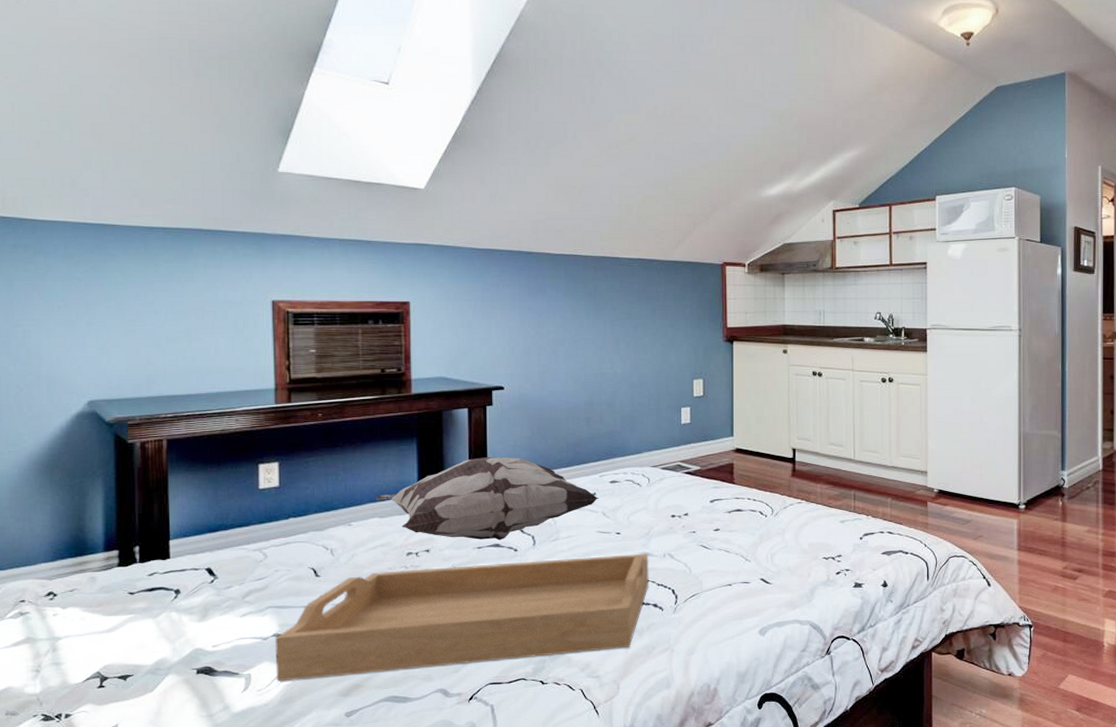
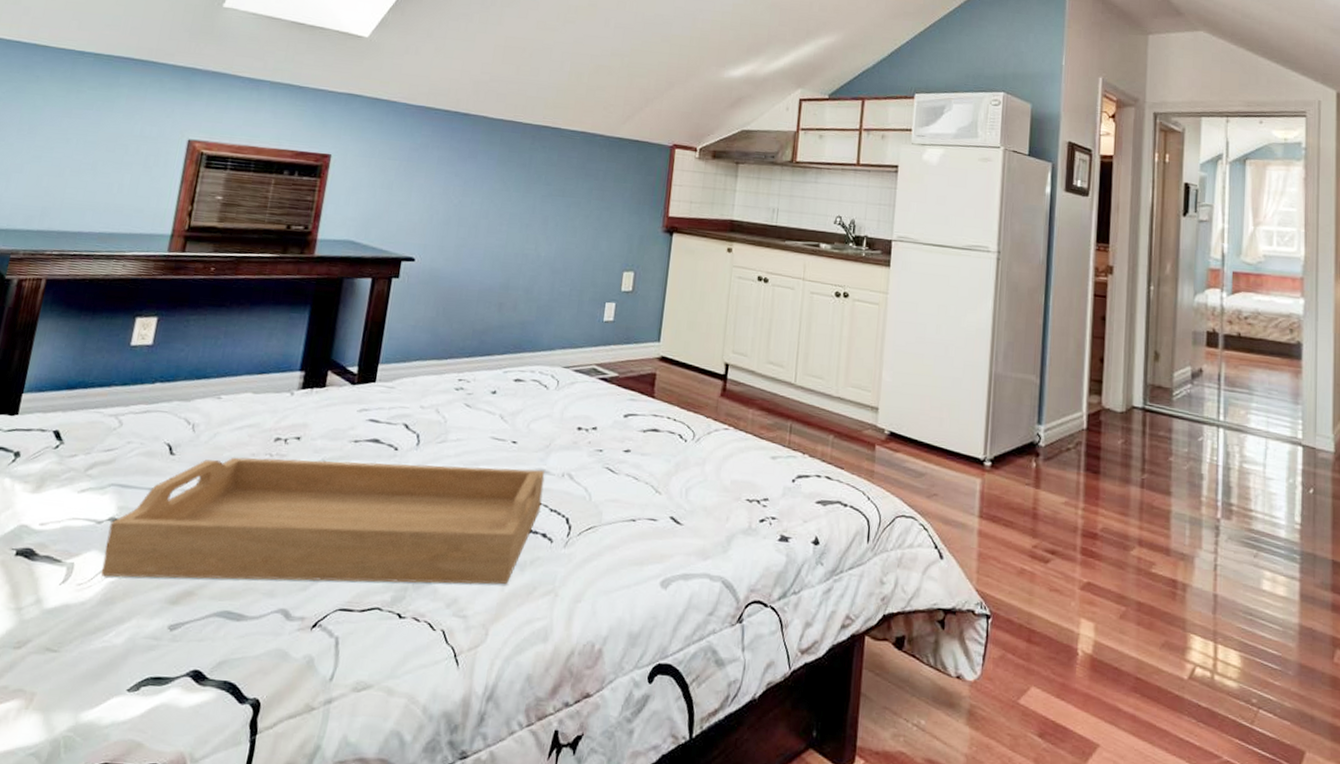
decorative pillow: present [375,456,599,541] -> none [253,335,499,436]

